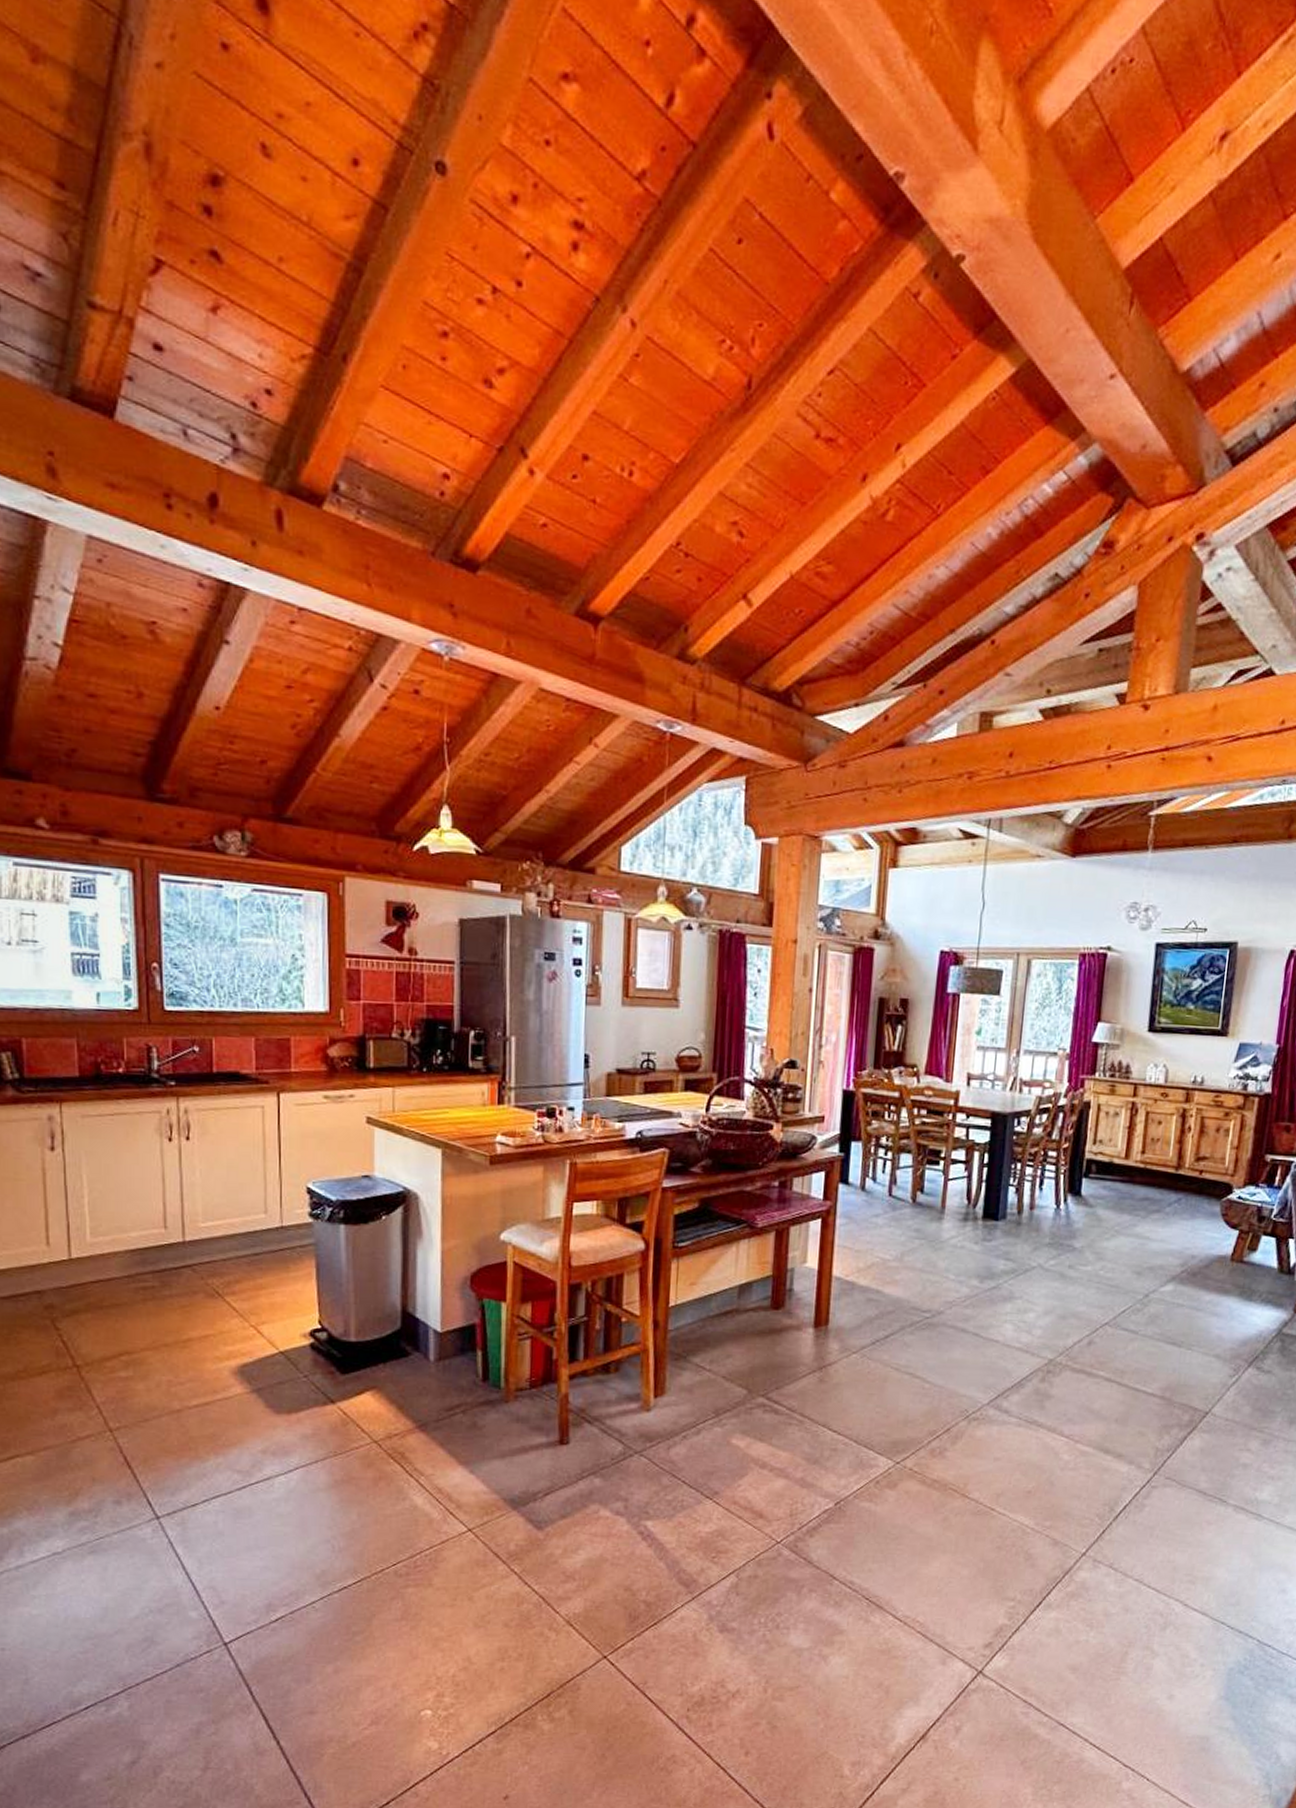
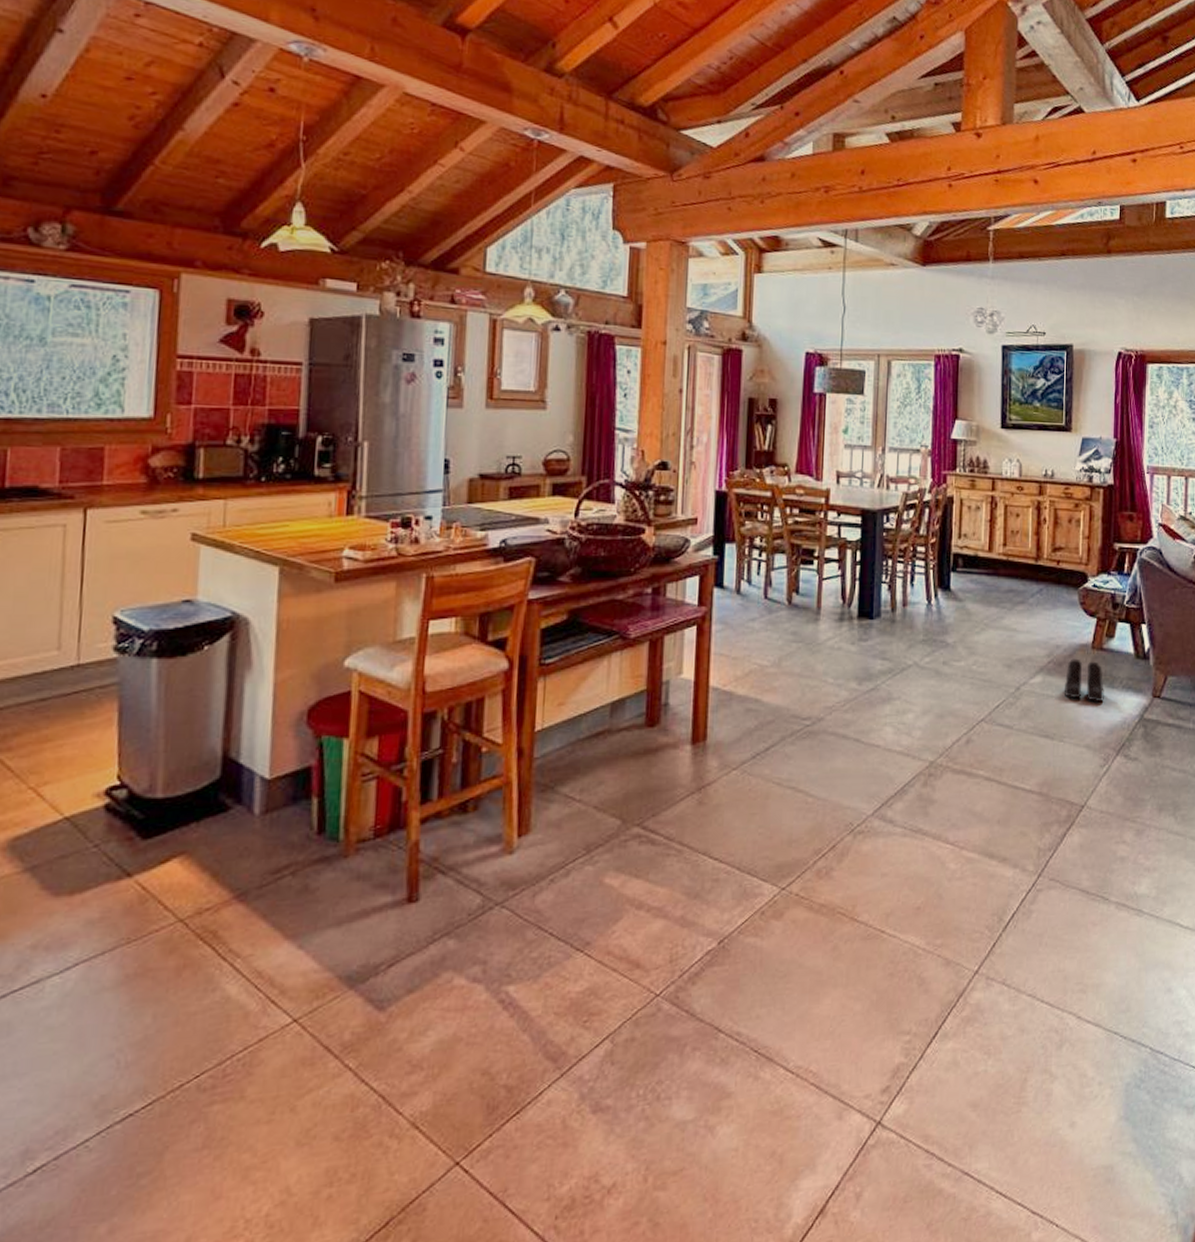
boots: none [1195,1269,1242,1313] -> present [1063,658,1104,701]

